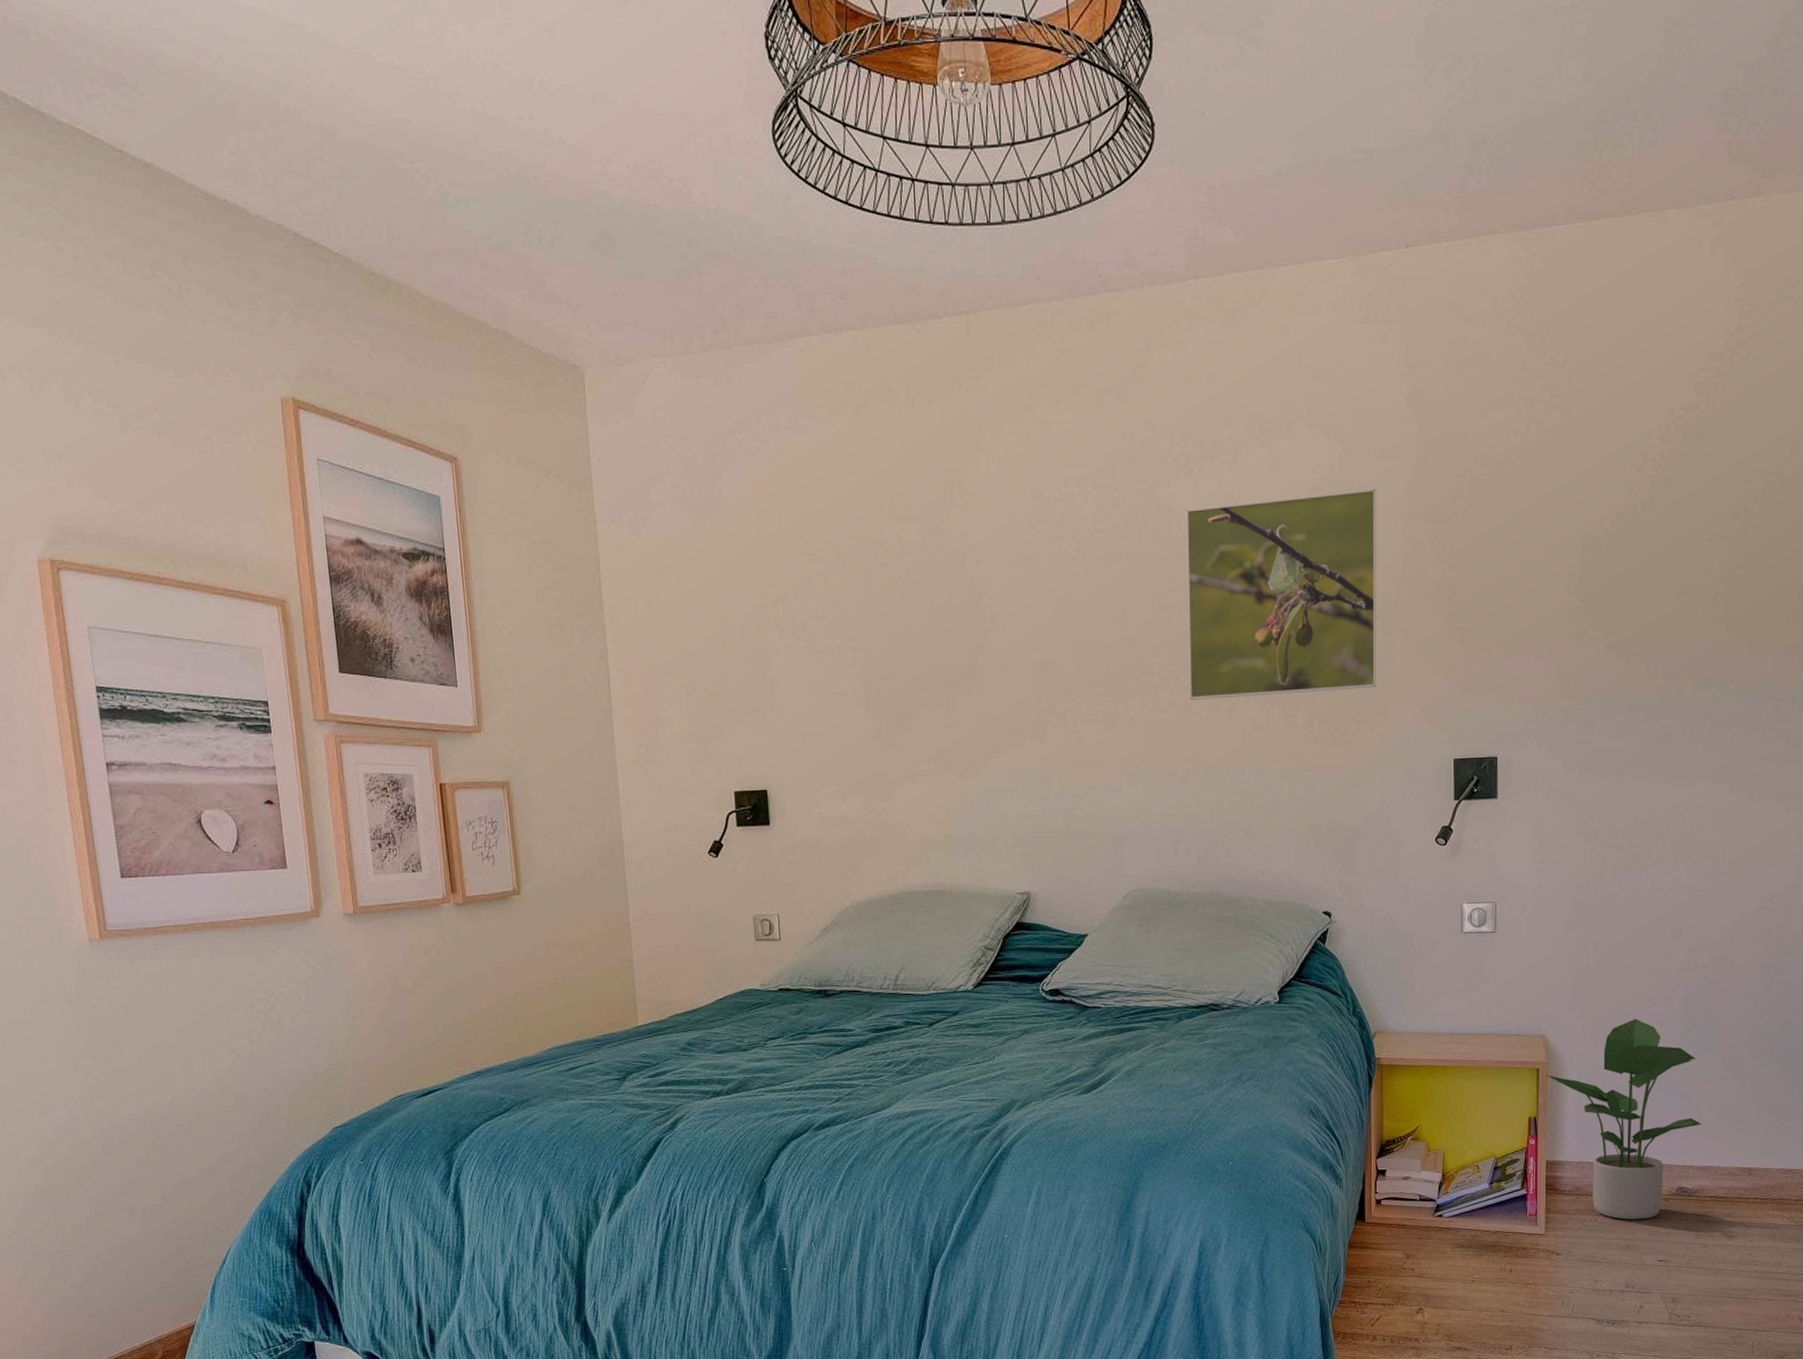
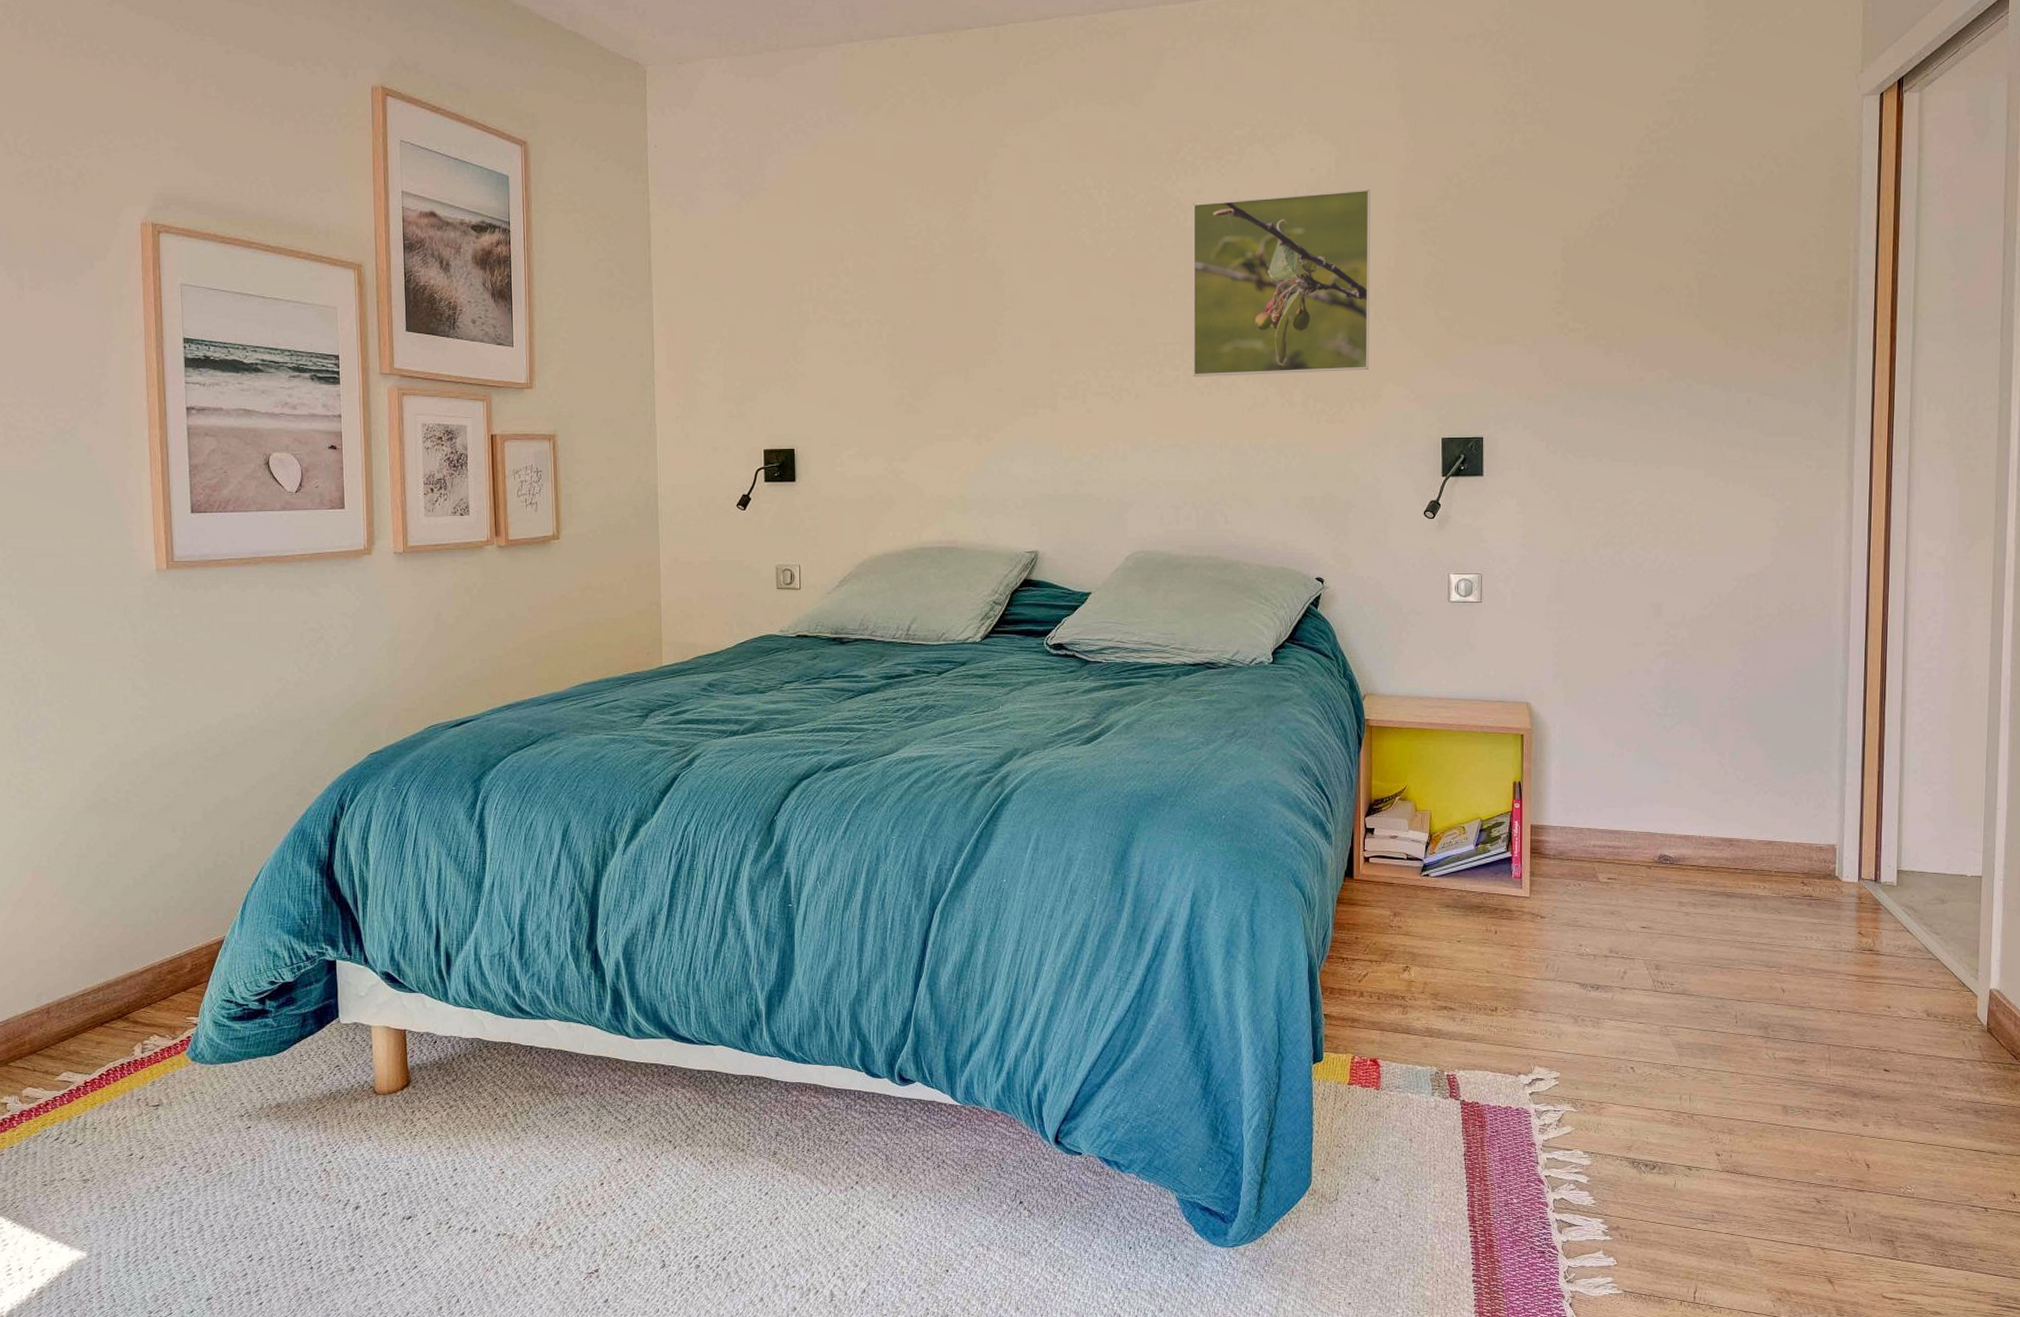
potted plant: present [1547,1018,1703,1220] -> none [1531,688,1684,886]

